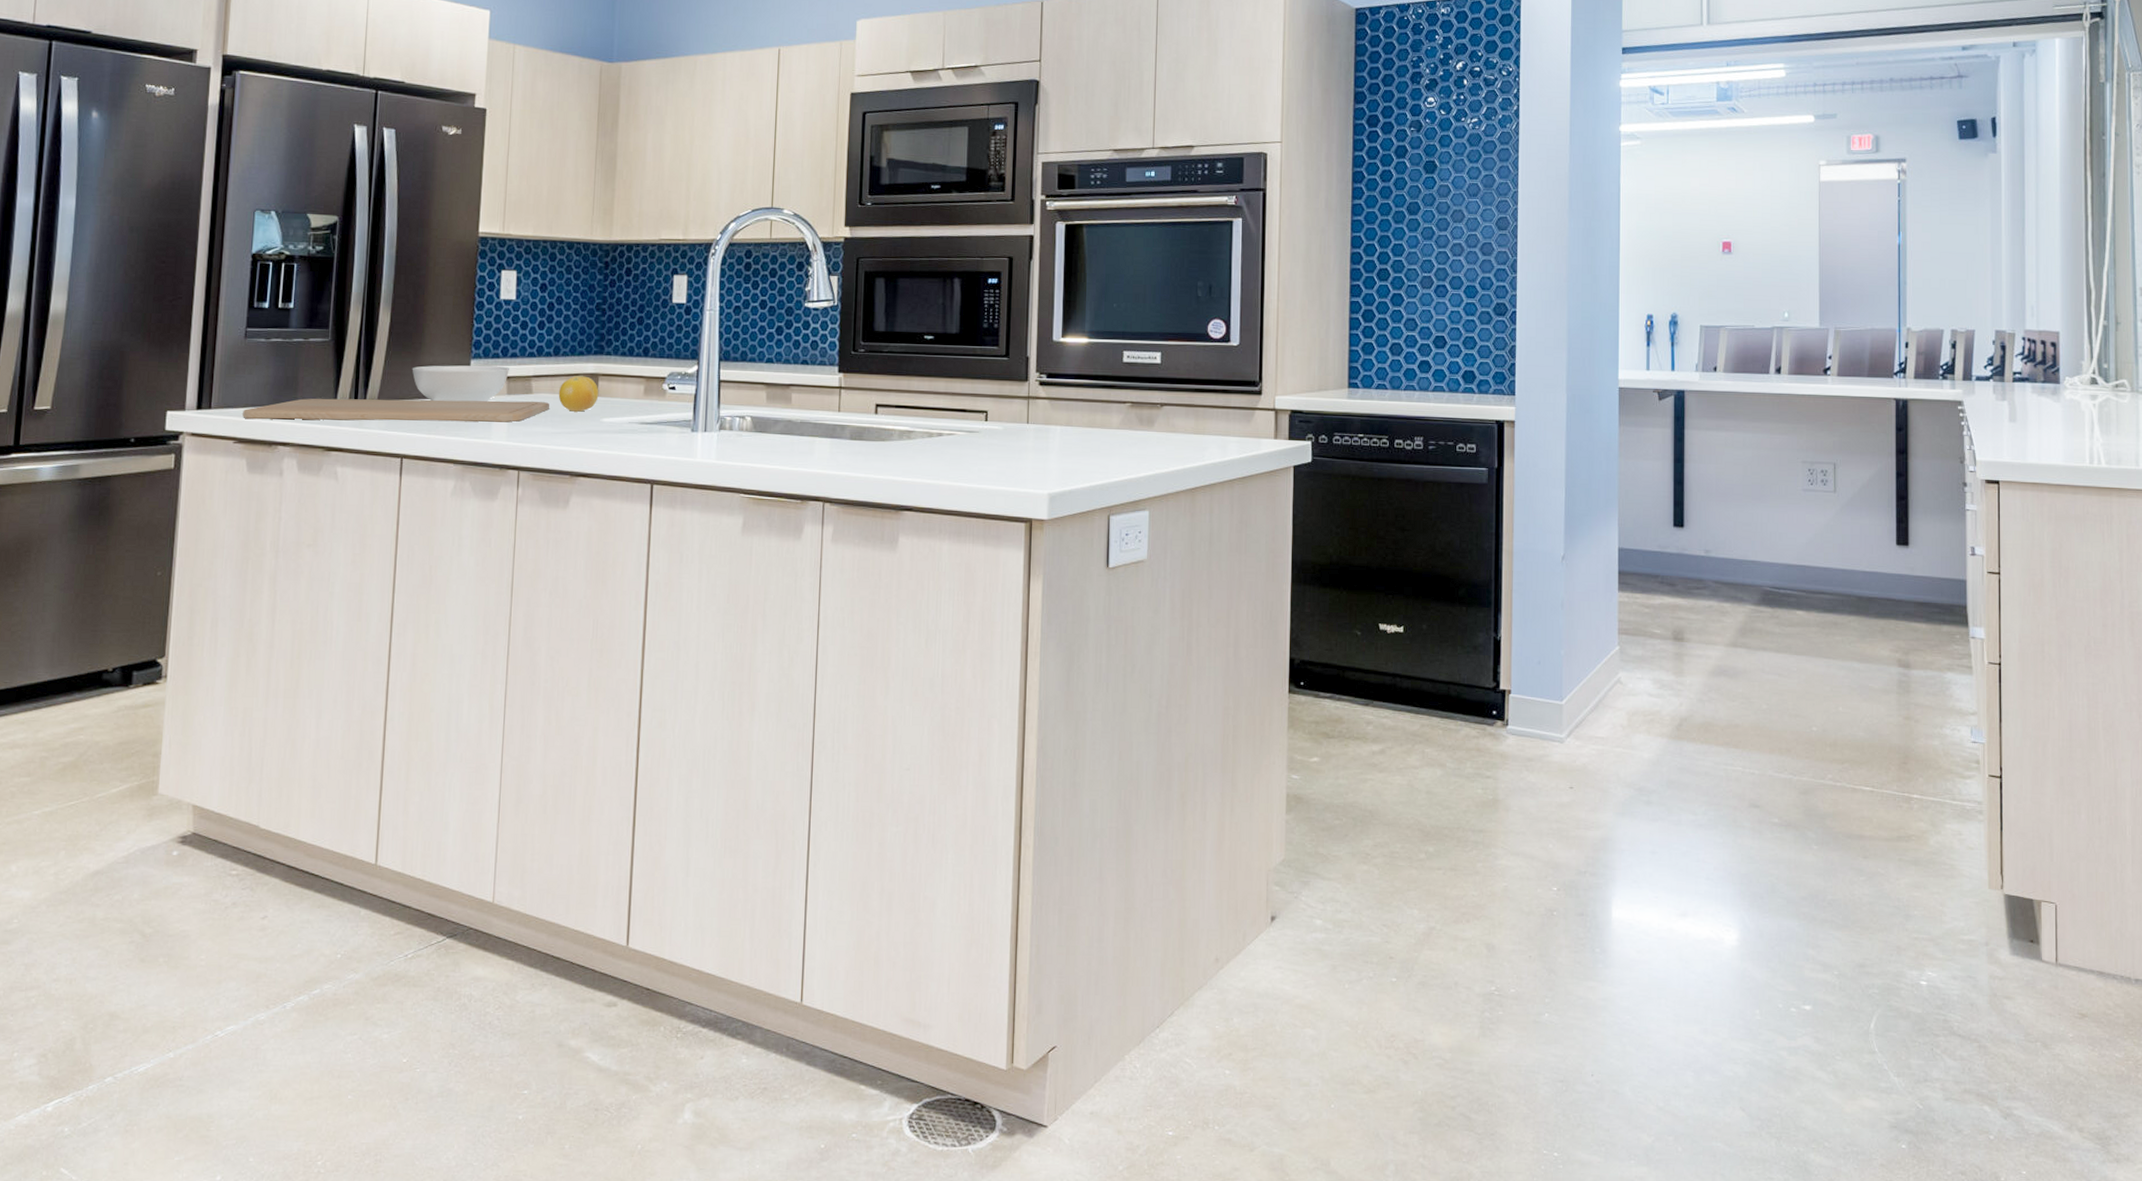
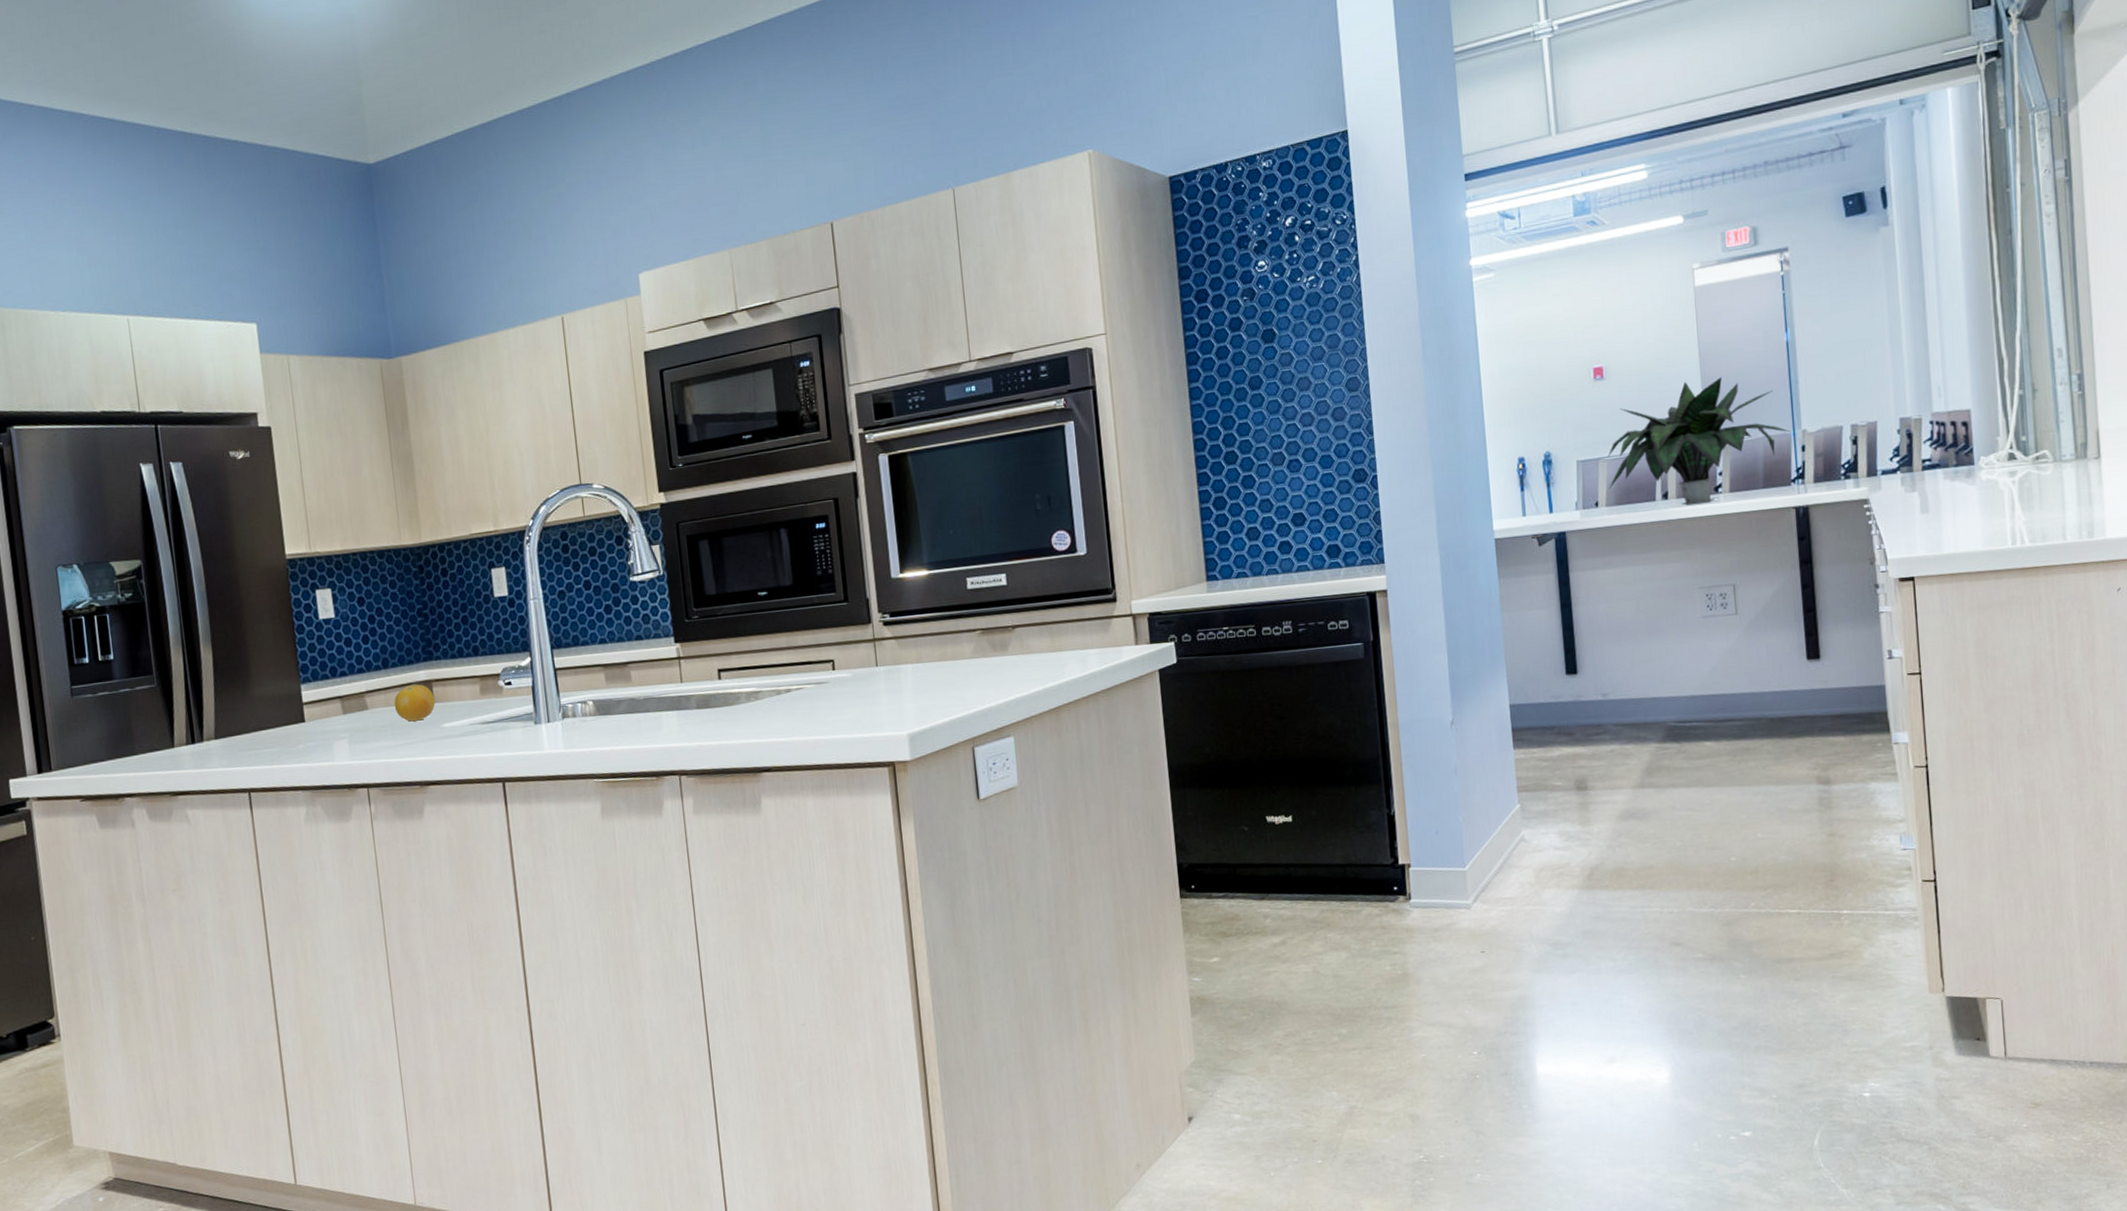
chopping board: present [243,398,550,422] -> none [83,716,389,776]
bowl: present [412,365,509,402] -> none [243,687,341,731]
potted plant: none [1728,267,1898,383] -> present [1607,377,1792,506]

